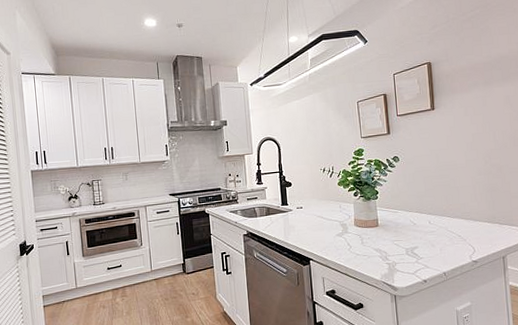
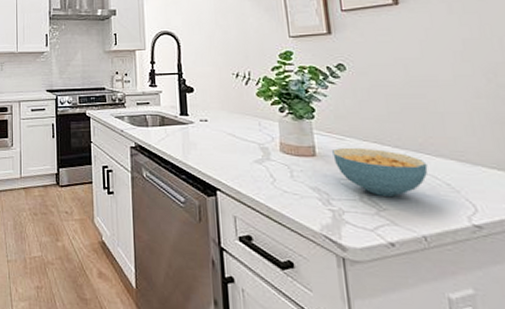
cereal bowl: none [389,217,448,249] -> present [332,147,428,196]

